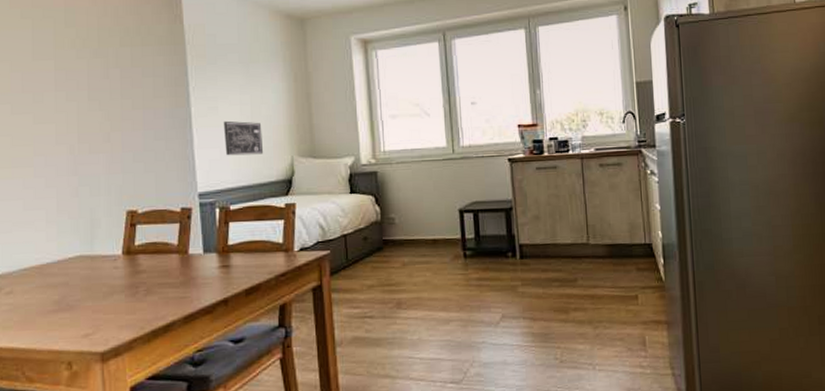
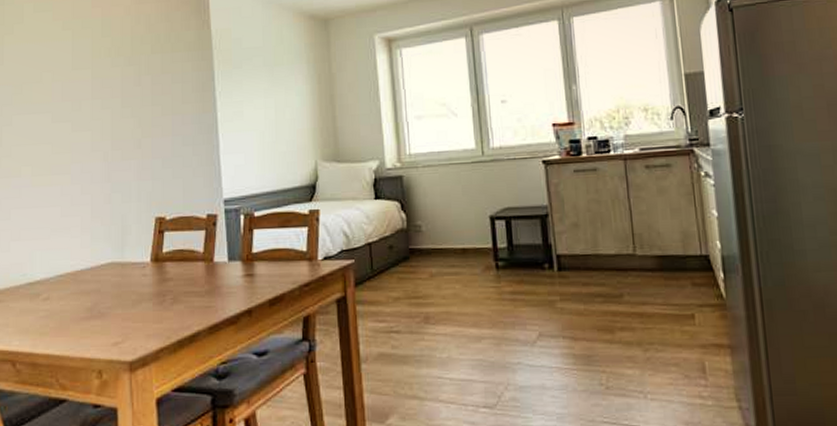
wall art: present [224,120,264,156] -> none [249,125,288,161]

